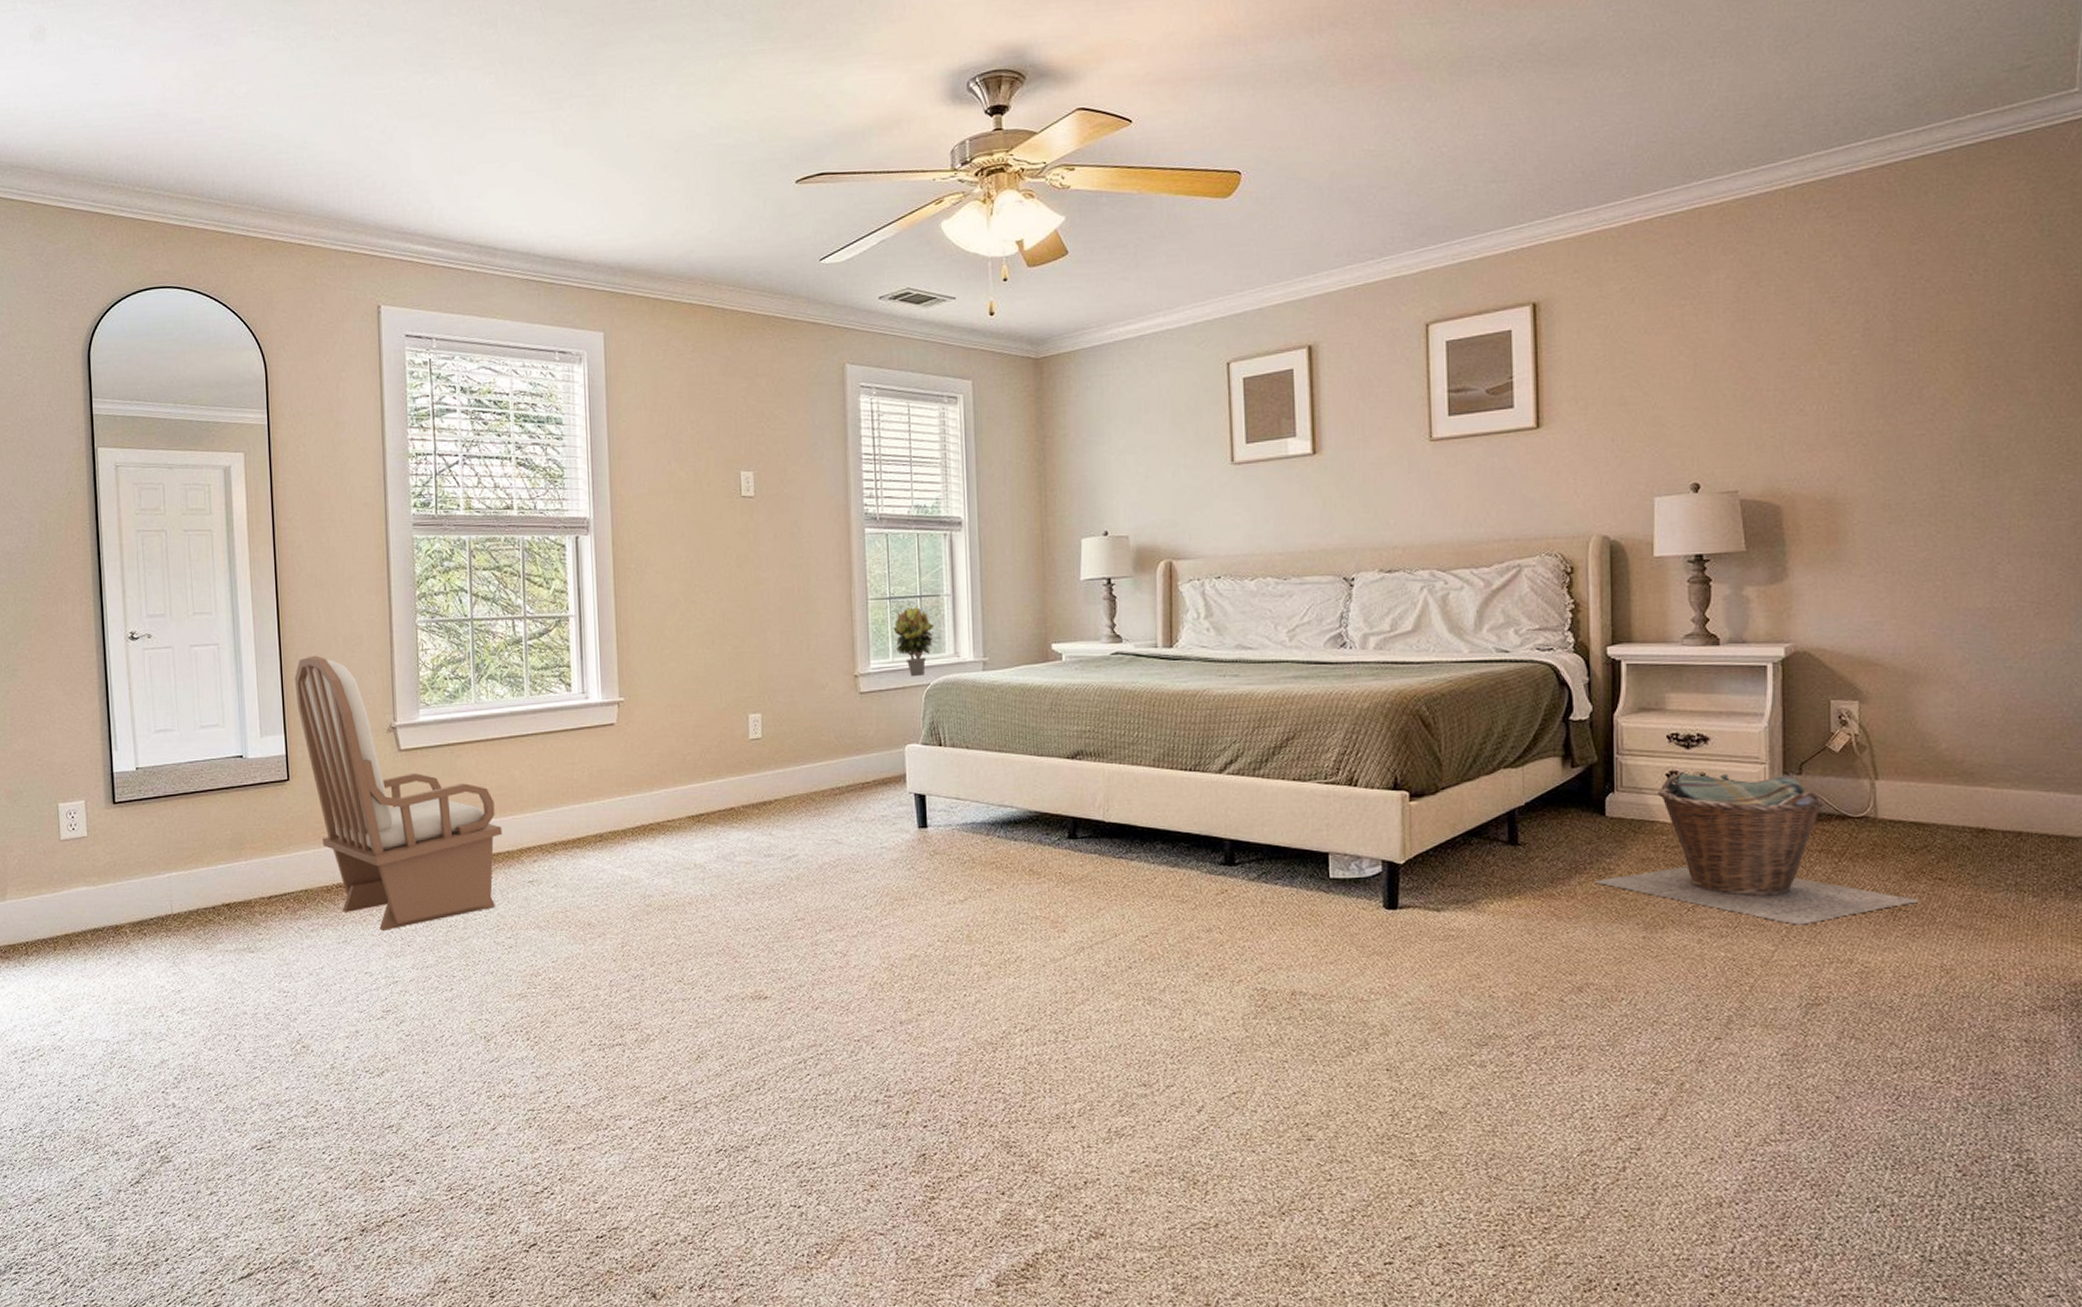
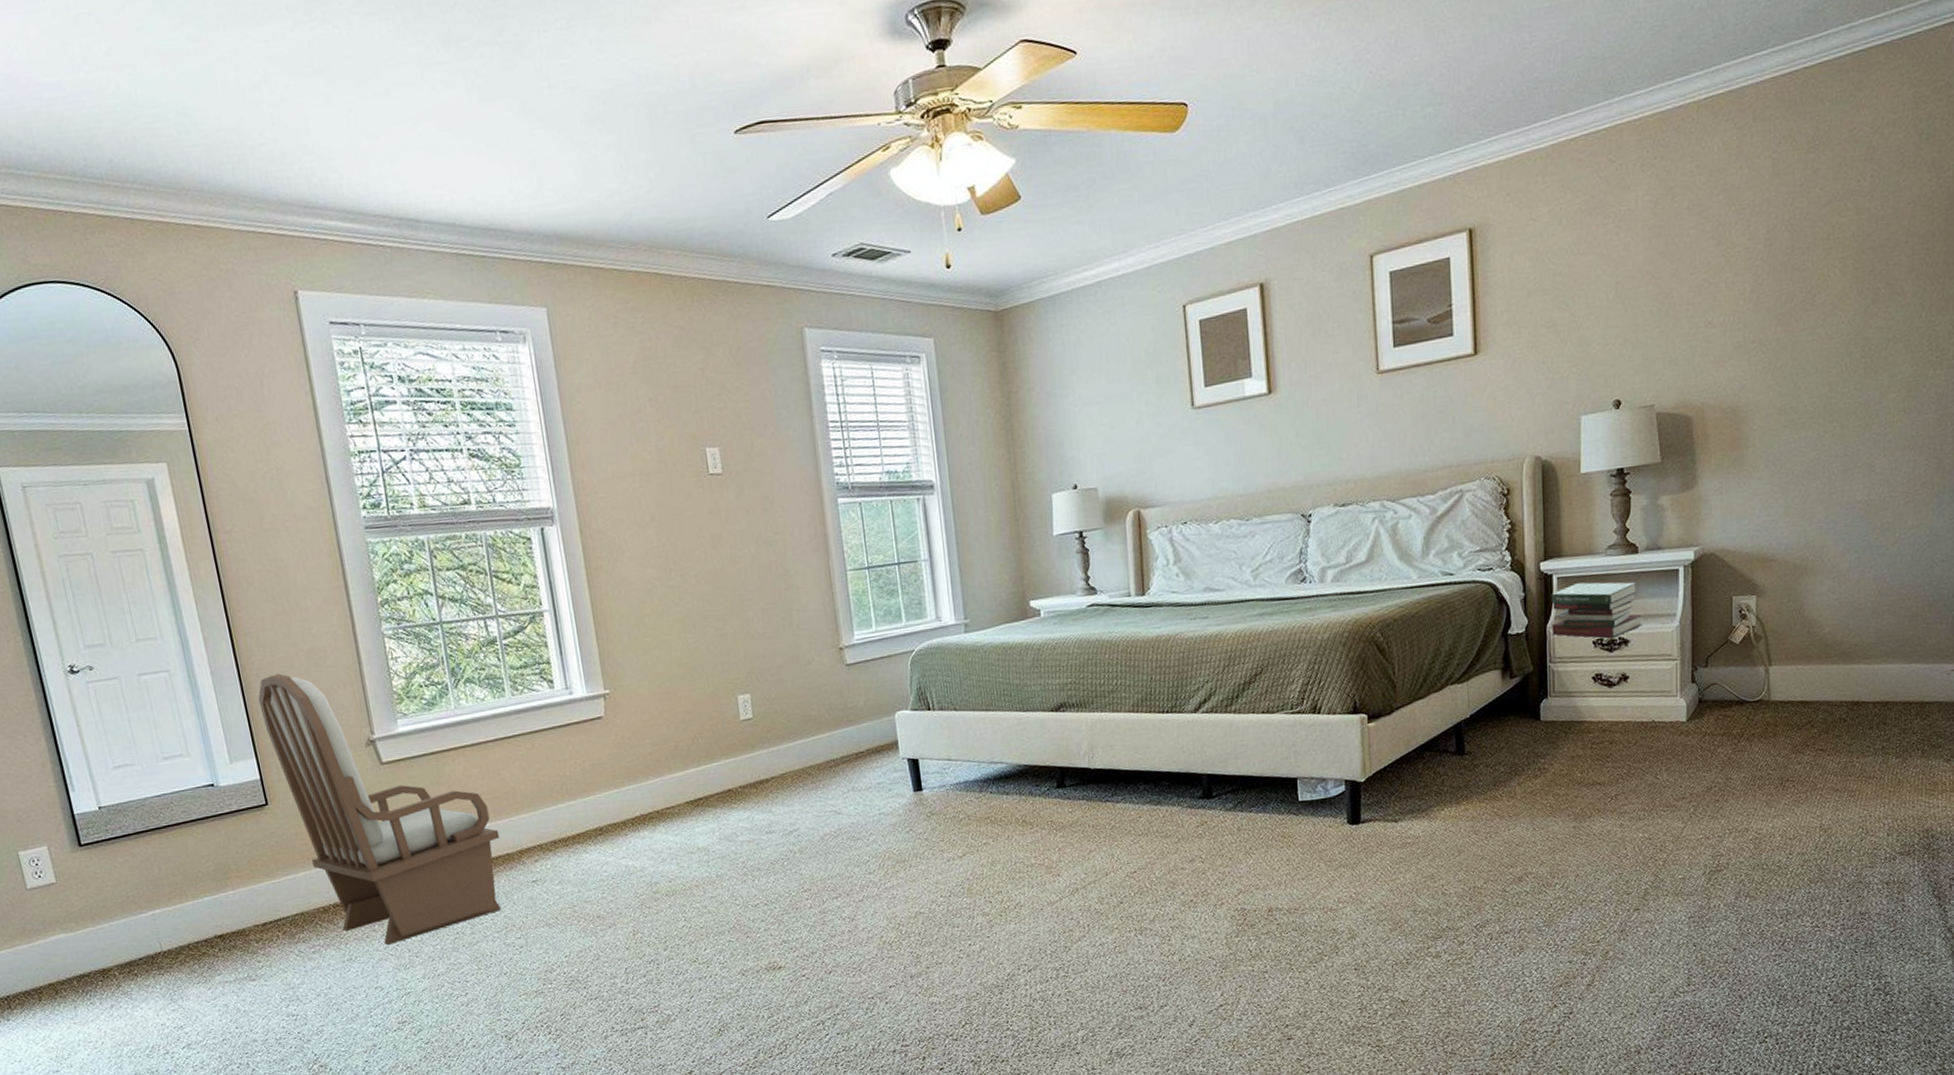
potted plant: present [893,606,938,677] -> none [874,573,919,645]
laundry basket: present [1594,772,1921,925] -> none [1531,668,1805,803]
books: none [1619,671,1724,734] -> present [1551,582,1642,639]

